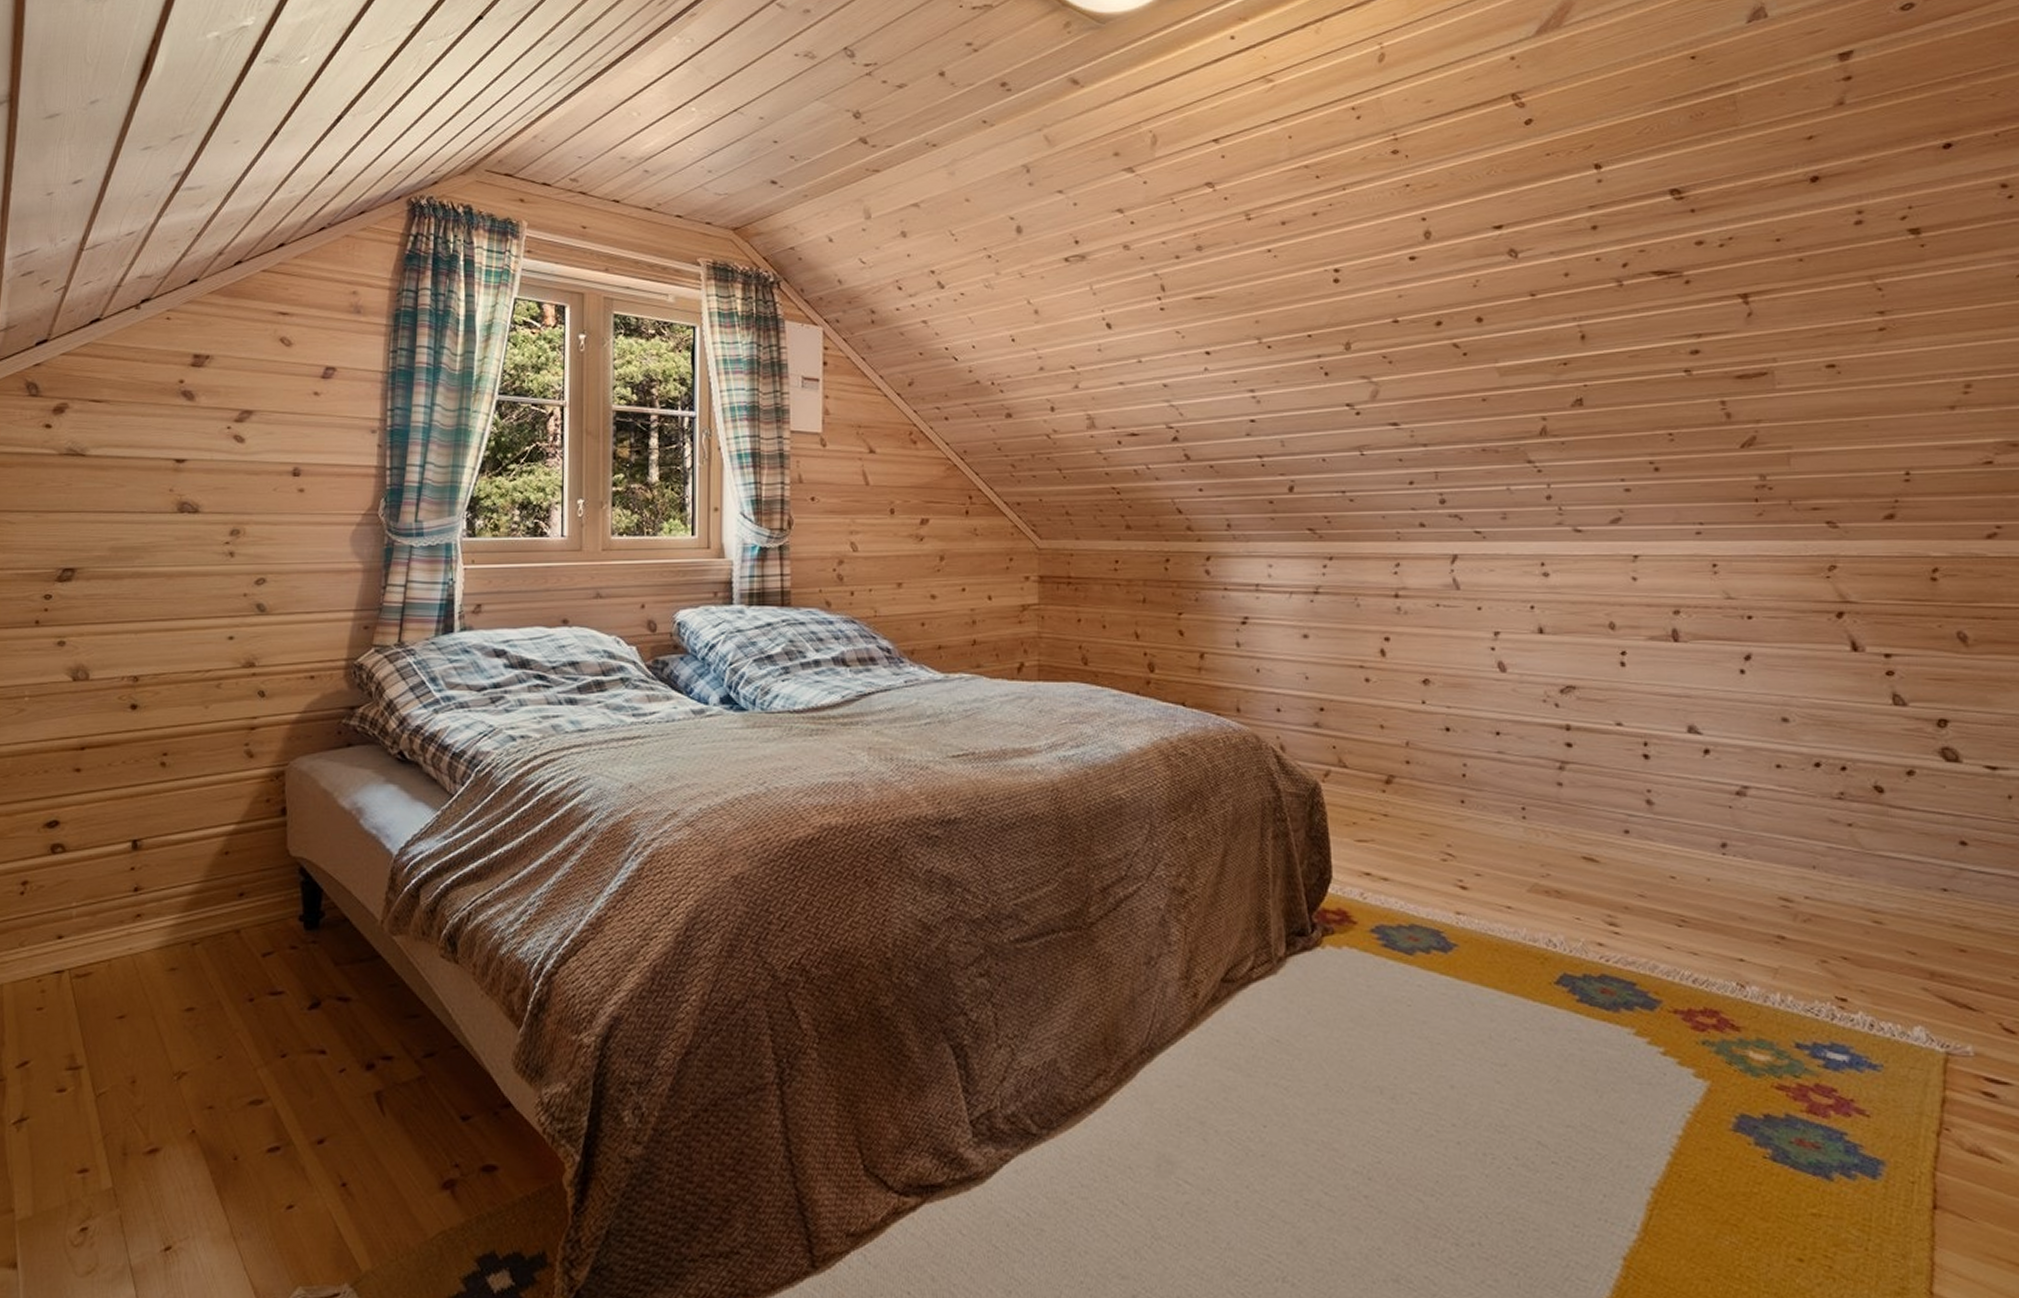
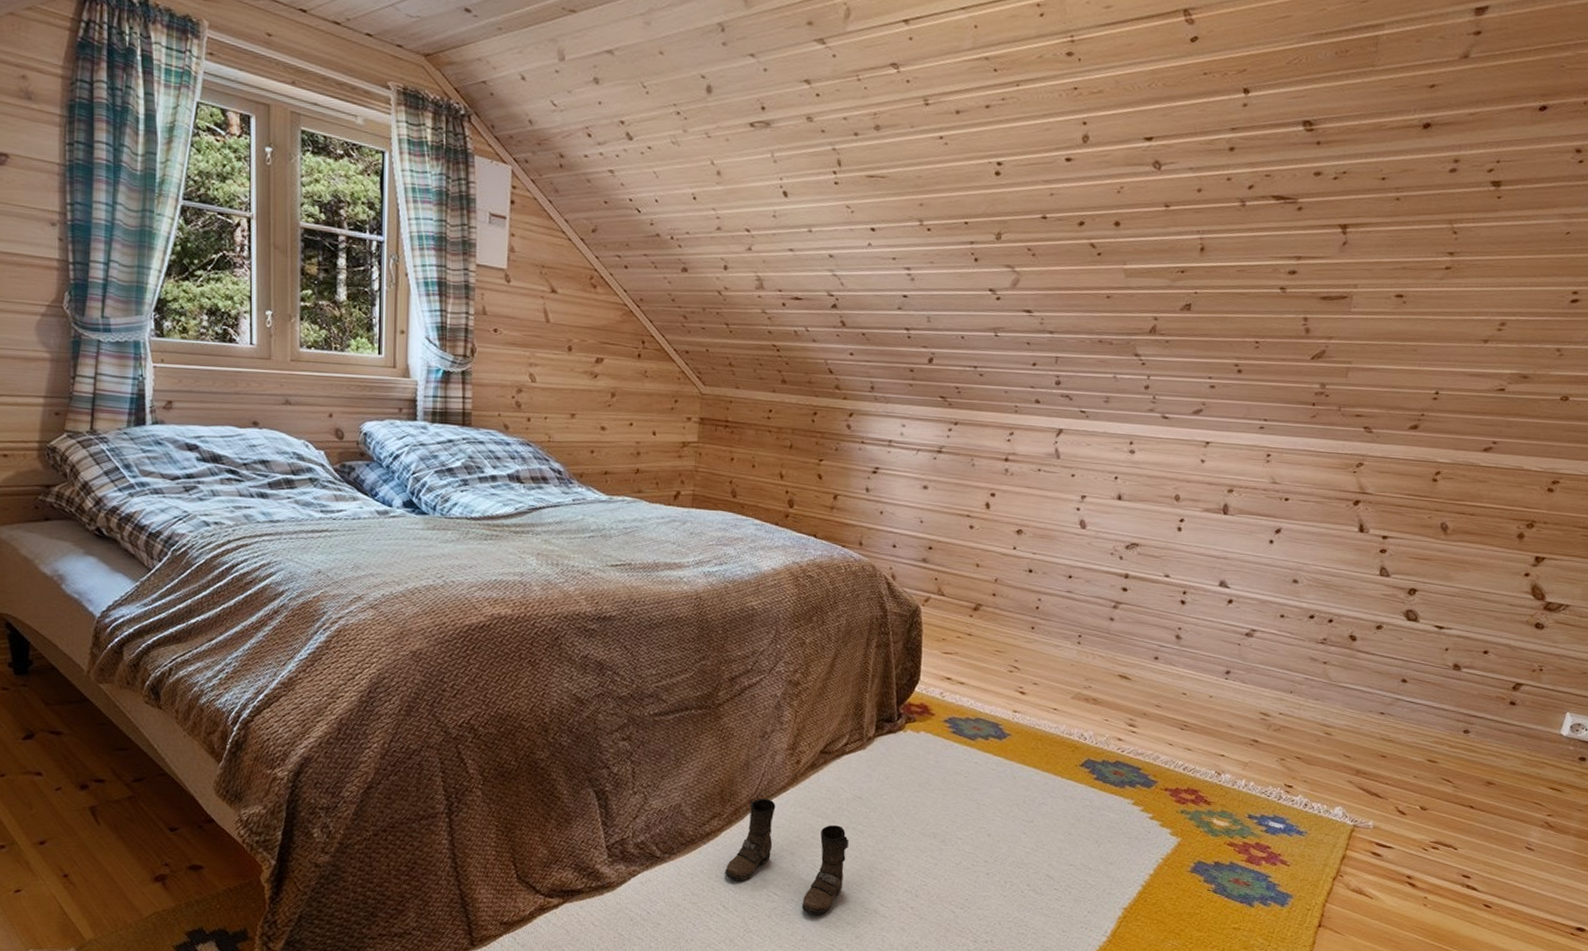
boots: none [1119,1048,1272,1212] -> present [725,799,849,915]

